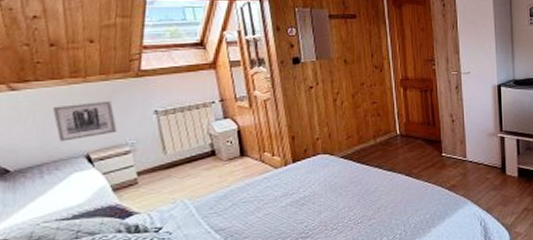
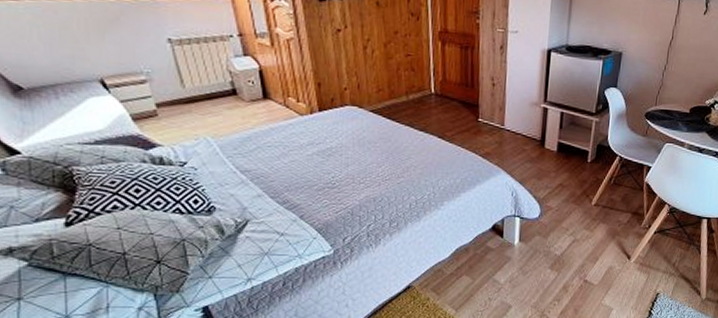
wall art: present [53,100,118,142] -> none [58,21,130,63]

